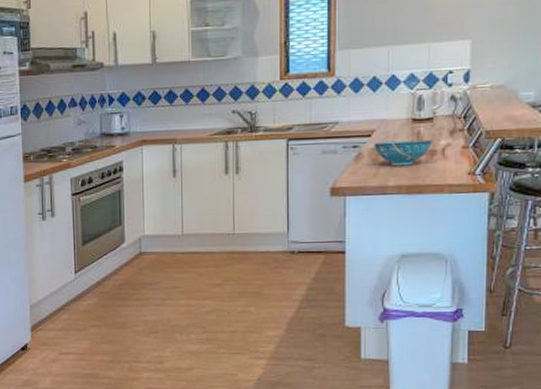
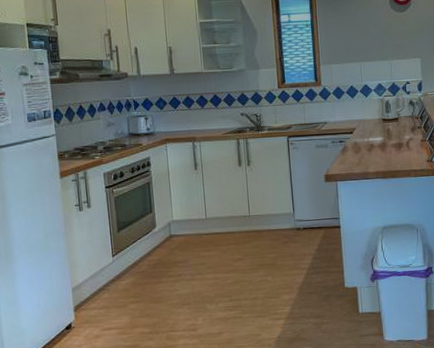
decorative bowl: present [373,139,433,166] -> none [355,135,400,157]

